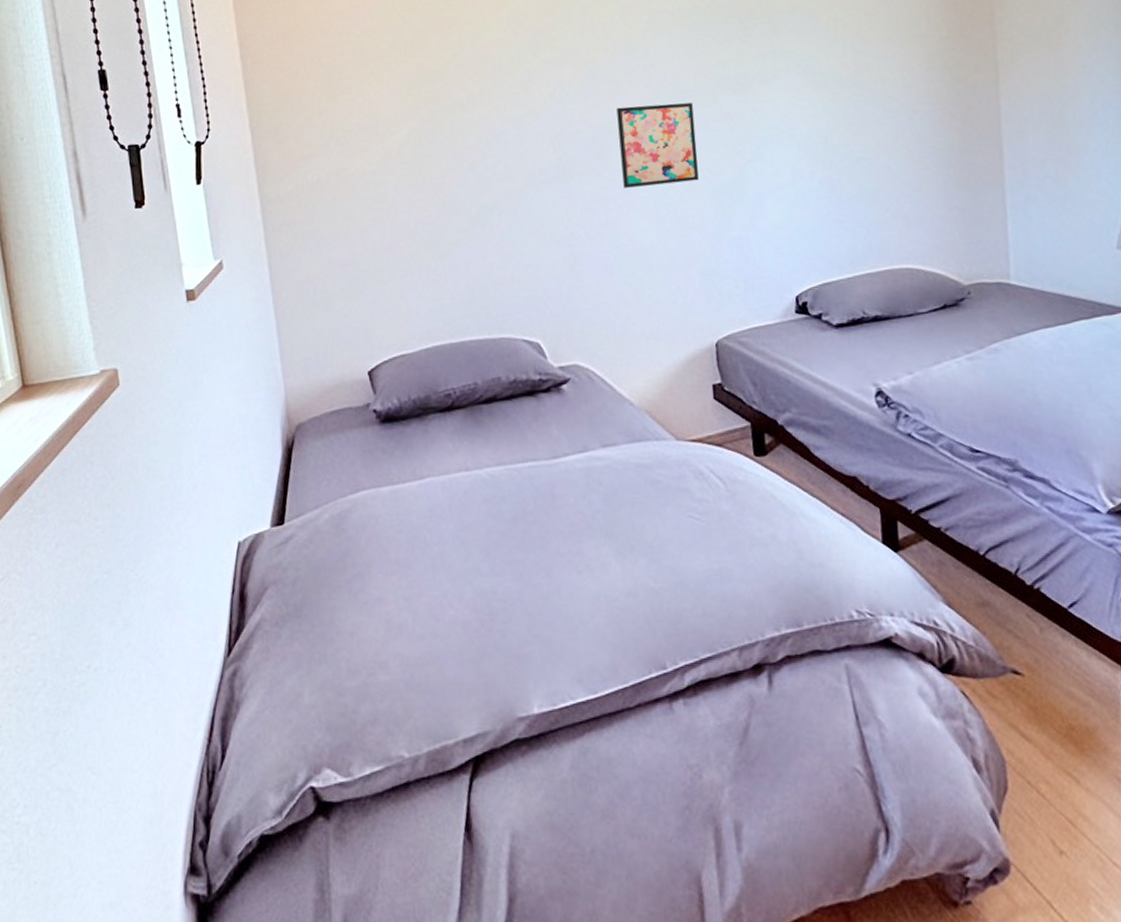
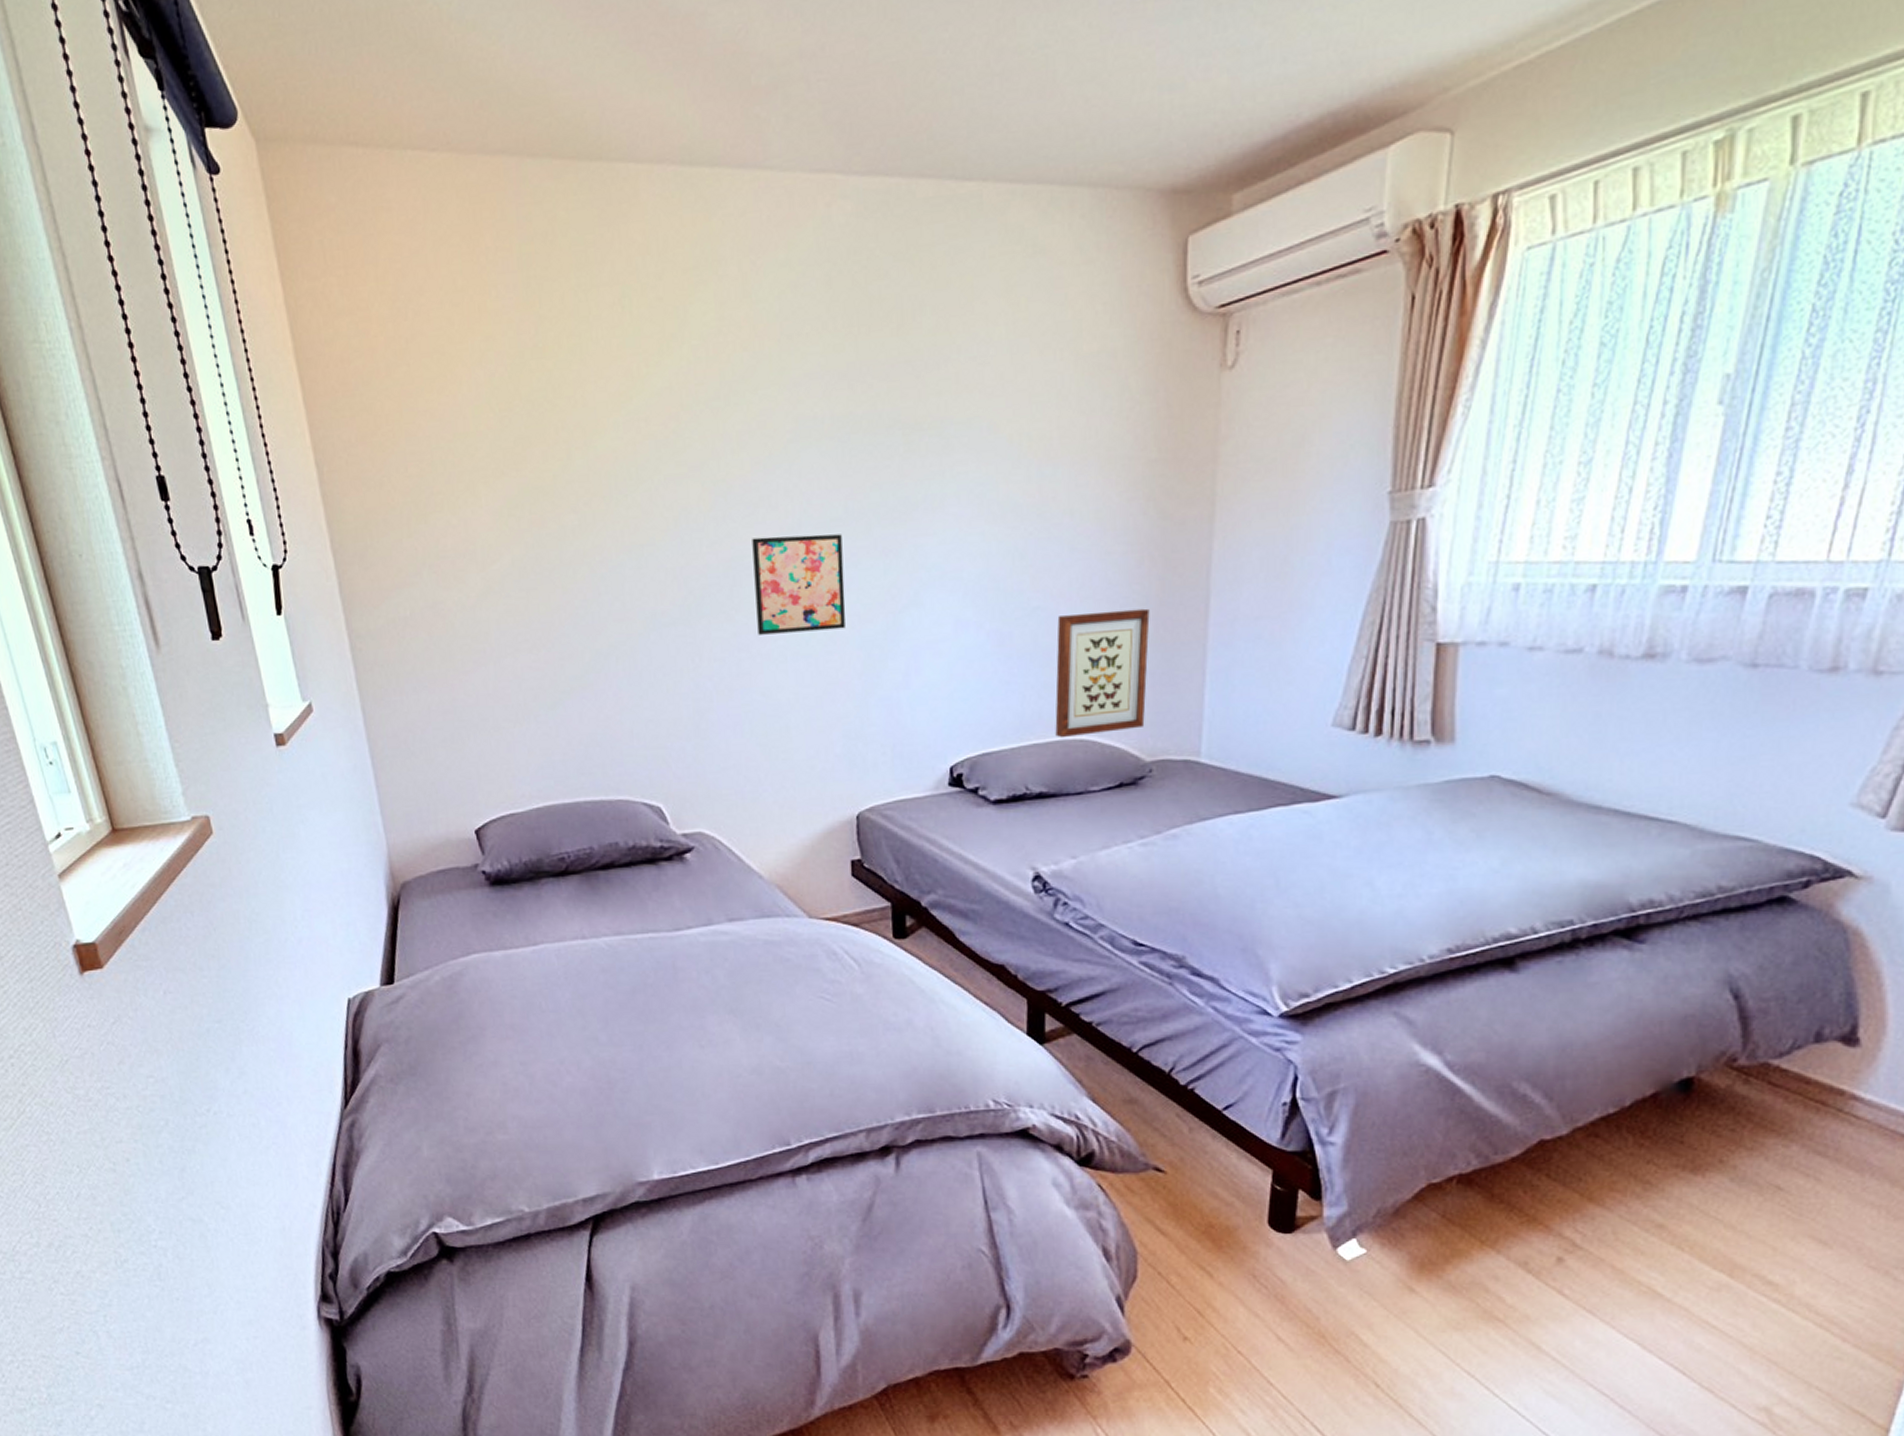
wall art: none [878,155,960,268] -> present [1055,608,1150,739]

